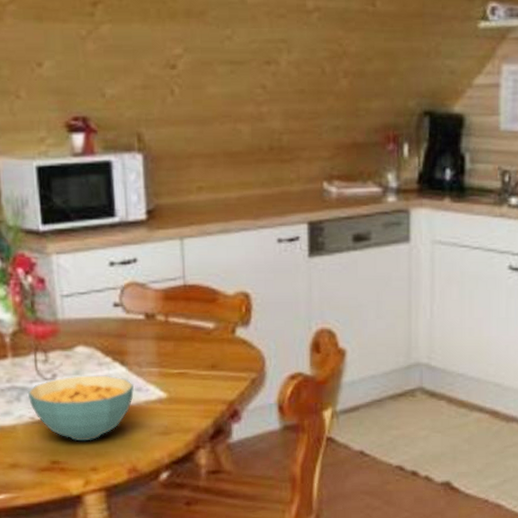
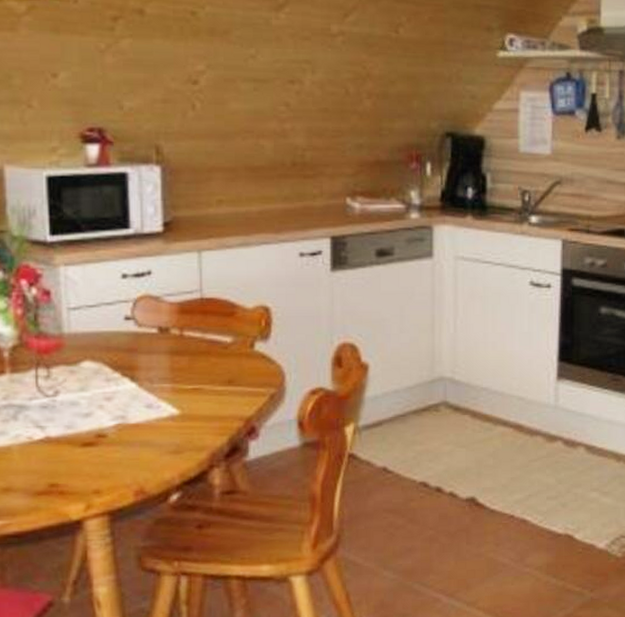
cereal bowl: present [27,375,134,441] -> none [26,391,144,462]

